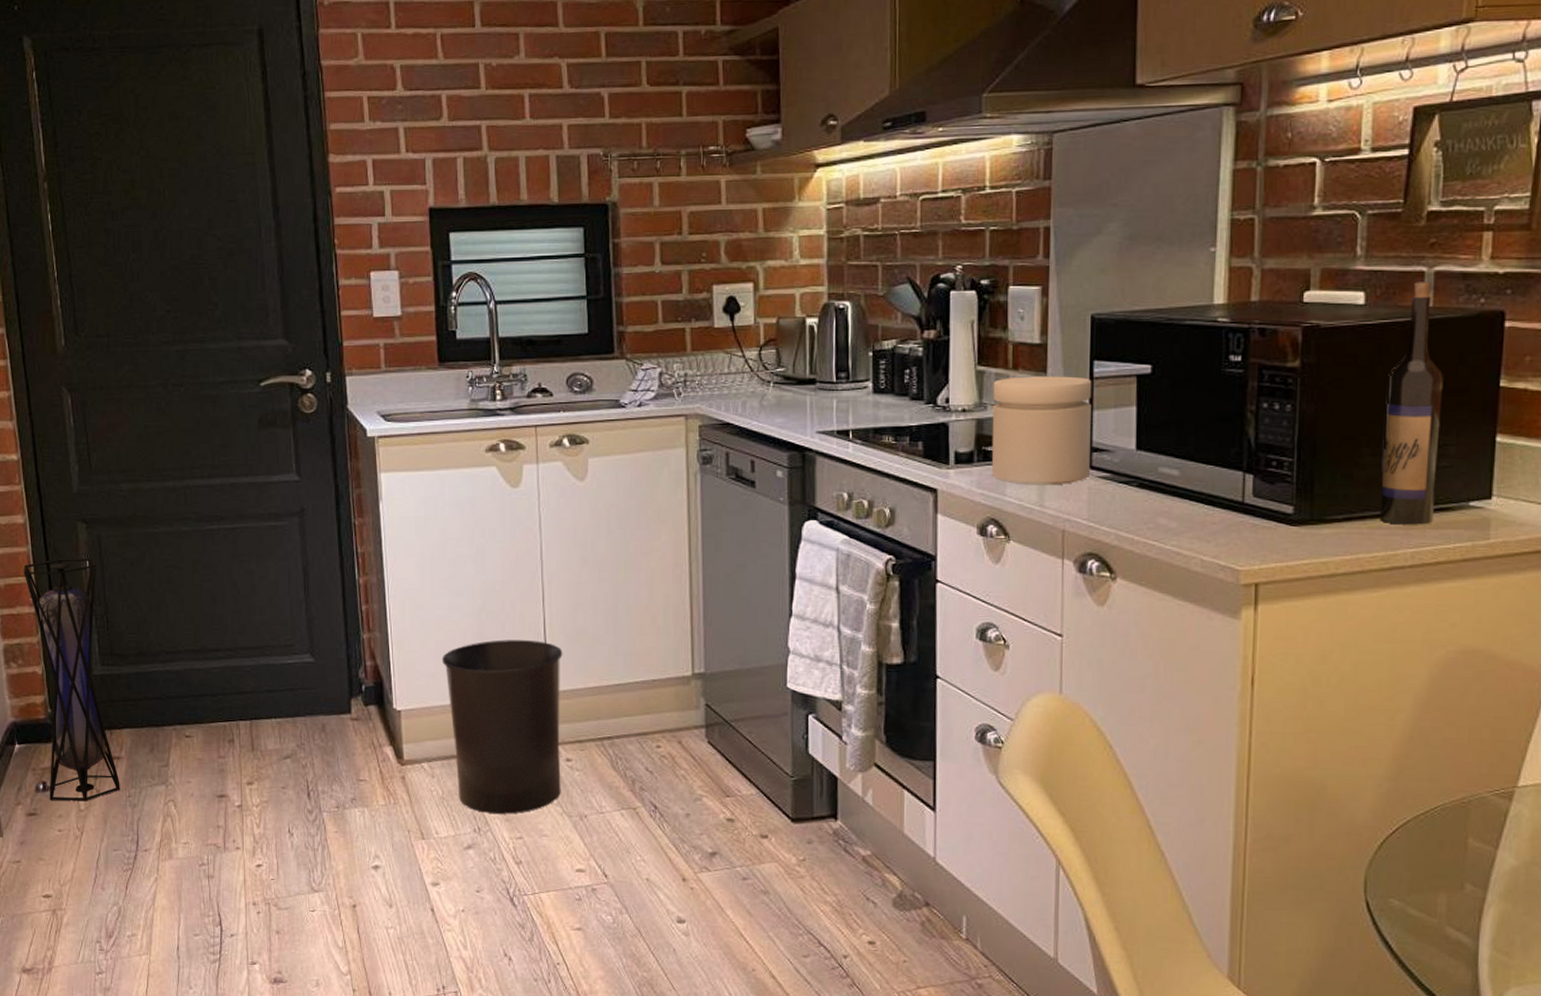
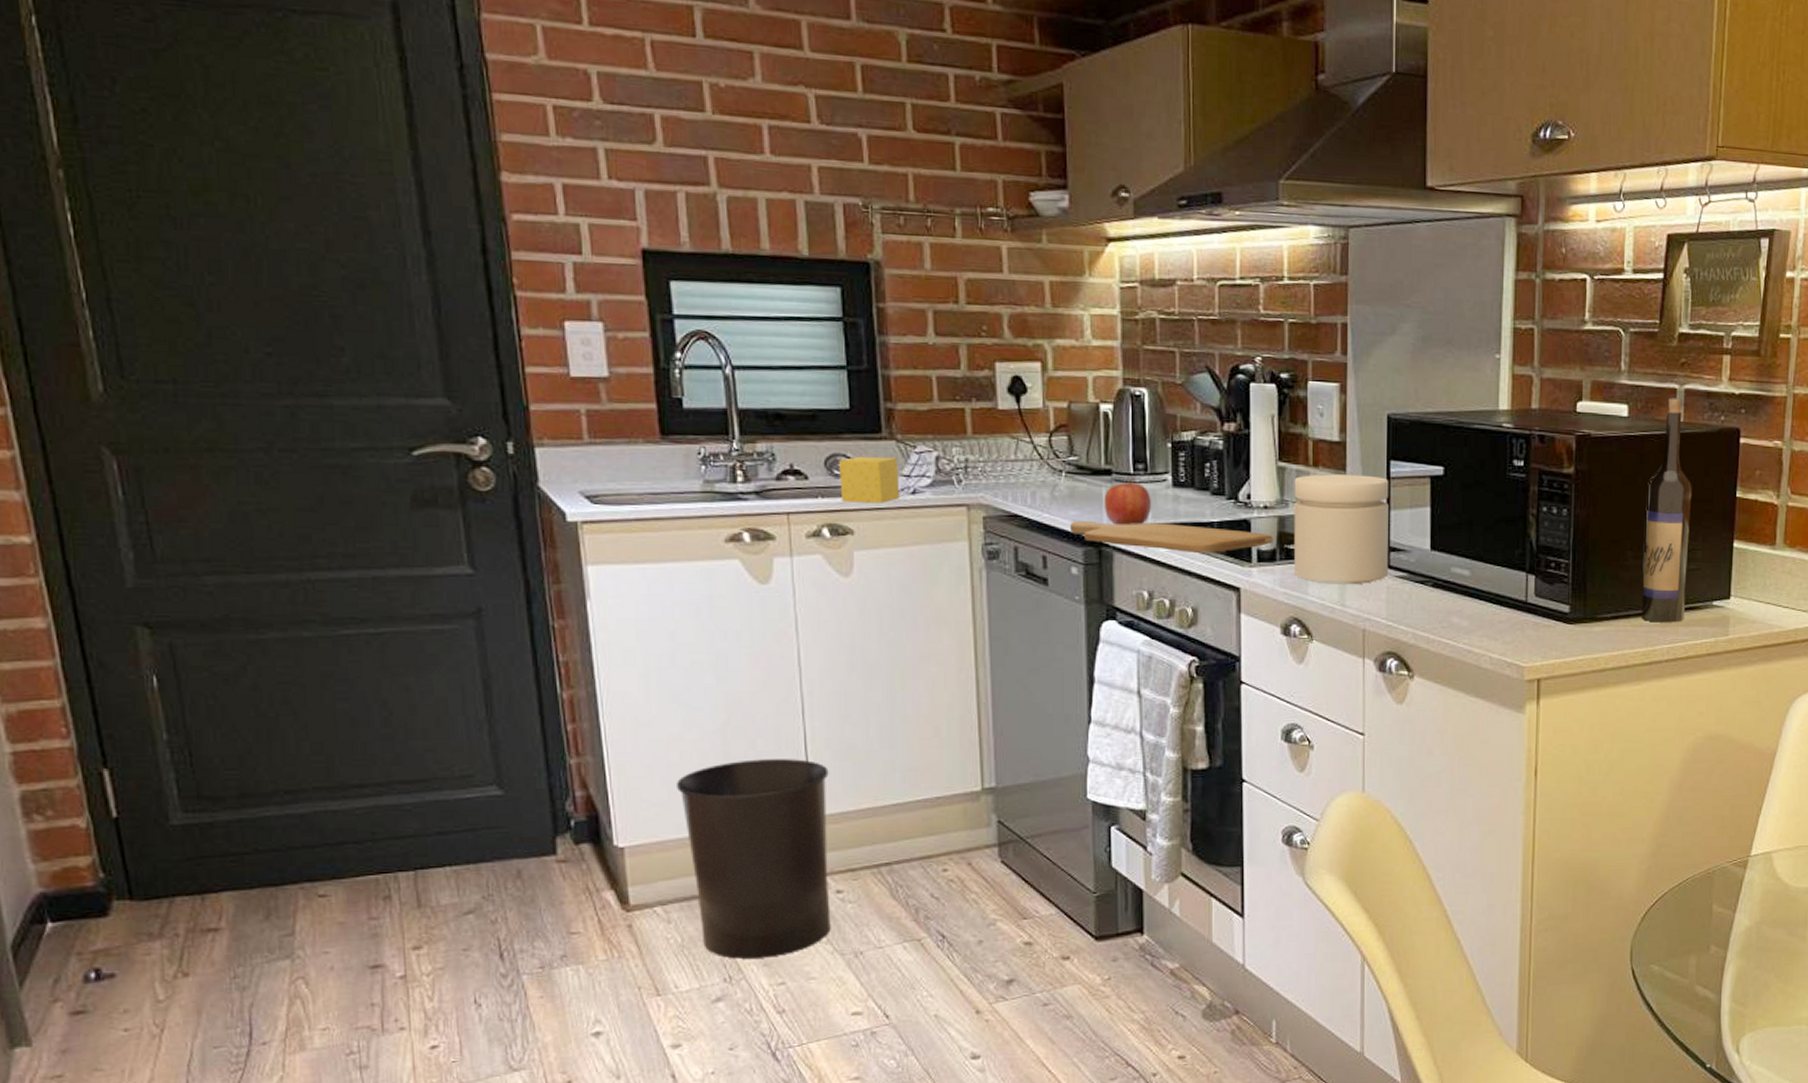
lantern: present [23,558,120,802] -> none [48,673,221,993]
sponge: none [578,374,628,415] -> present [839,456,900,503]
chopping board: none [776,428,971,456] -> present [1069,521,1274,553]
fruit: none [808,387,853,431] -> present [1103,479,1152,525]

